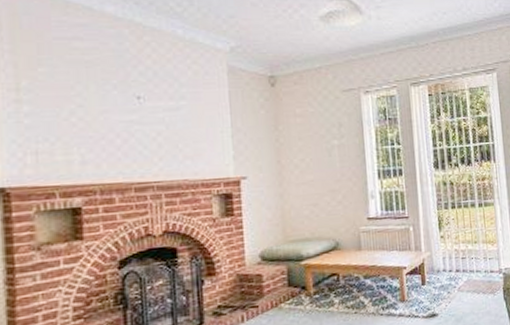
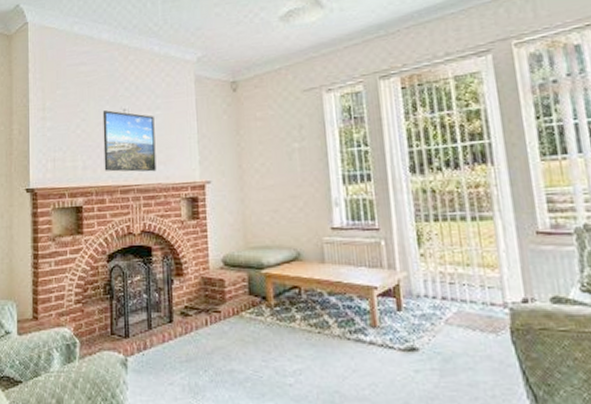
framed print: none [108,97,182,168] -> present [102,110,157,172]

